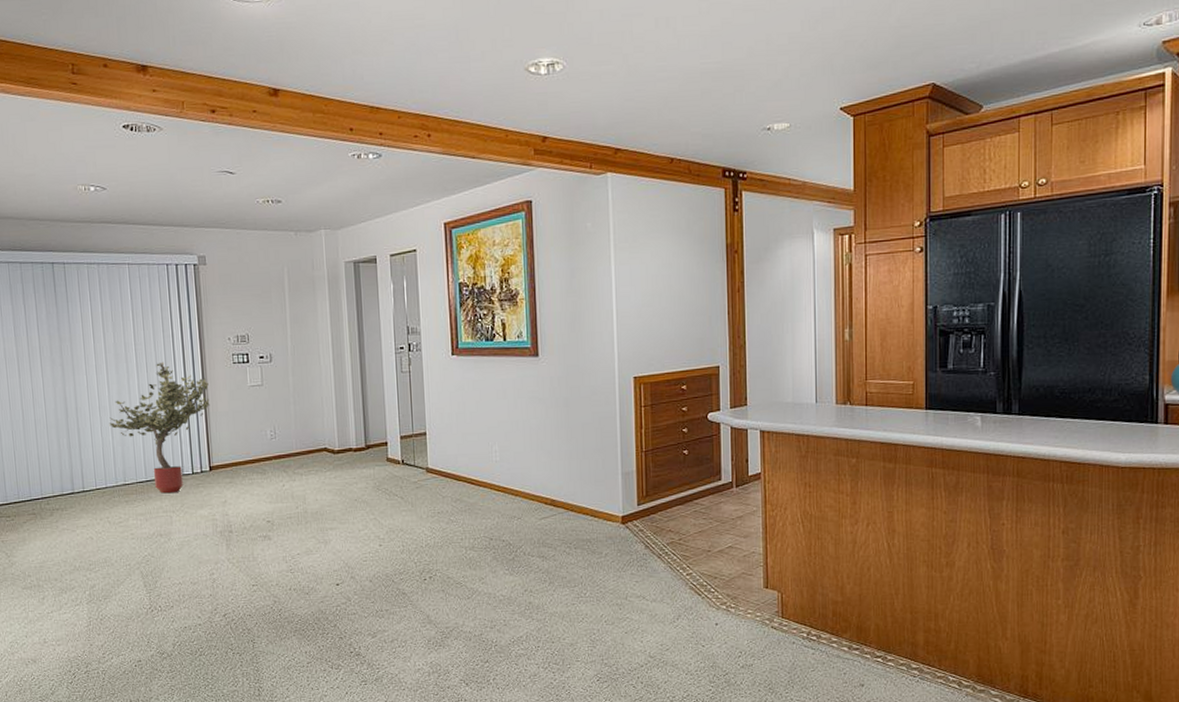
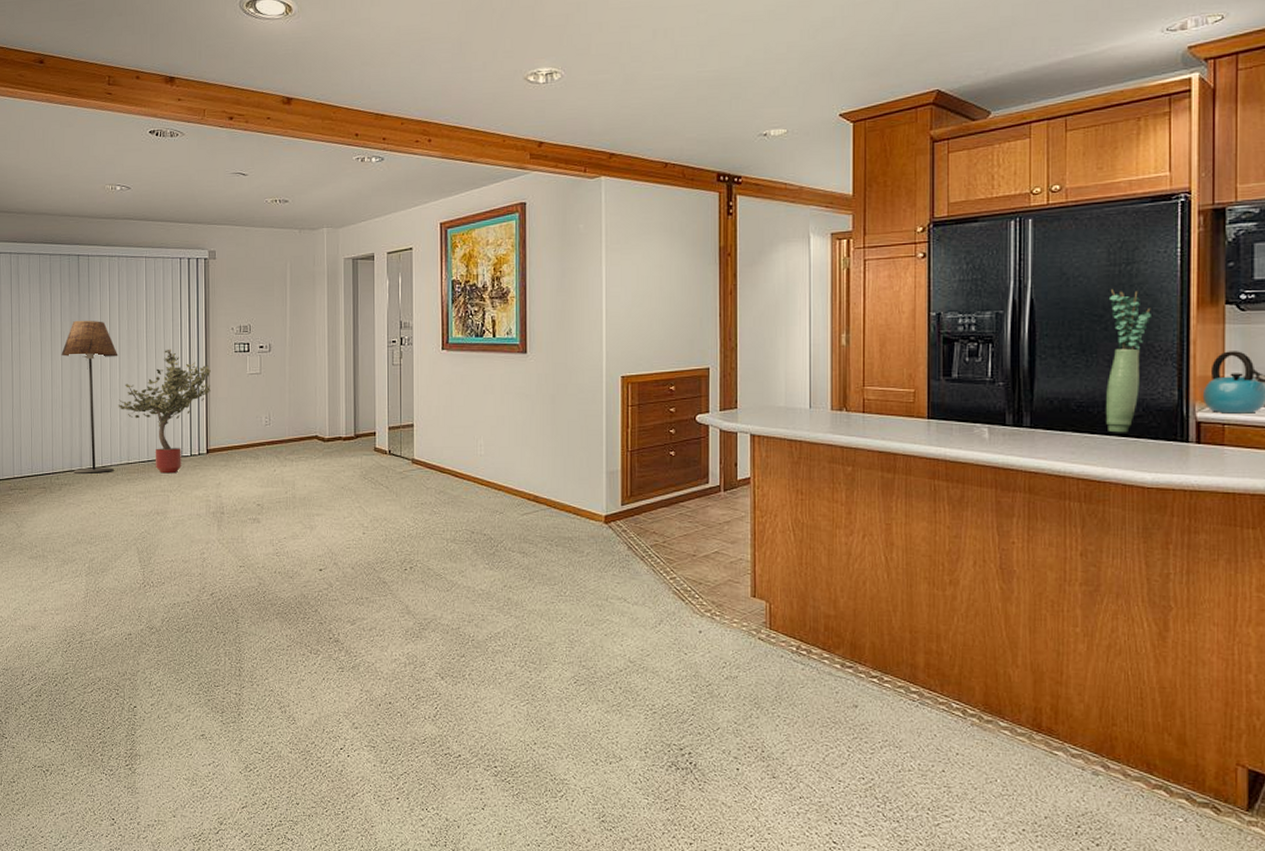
floor lamp: none [41,333,110,497] -> present [61,320,118,473]
vase: none [1085,279,1128,417] -> present [1105,288,1153,433]

